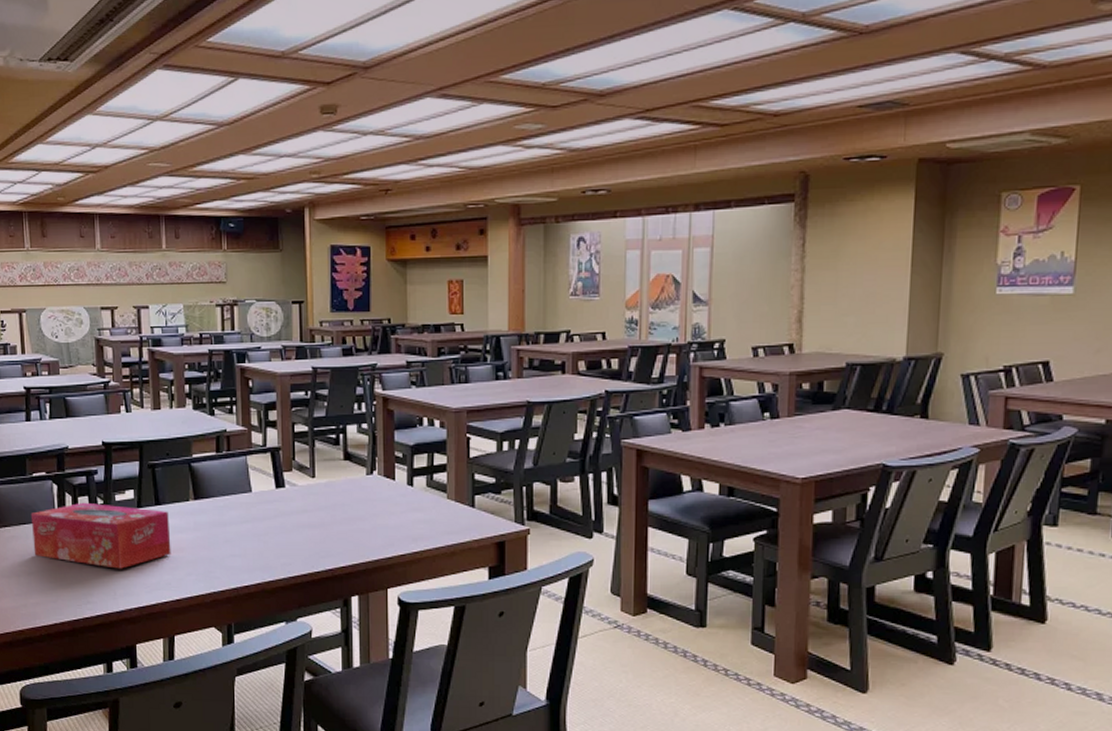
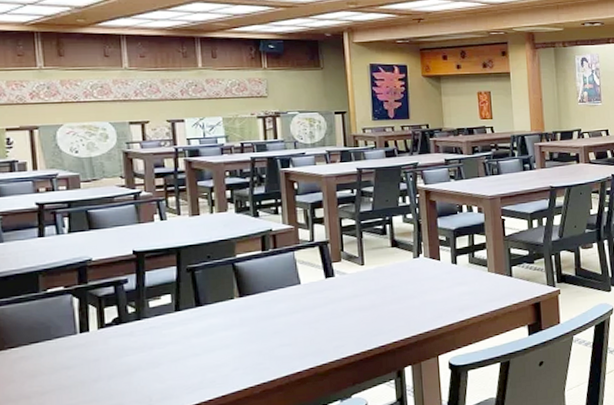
tissue box: present [30,502,171,569] -> none [44,311,215,375]

